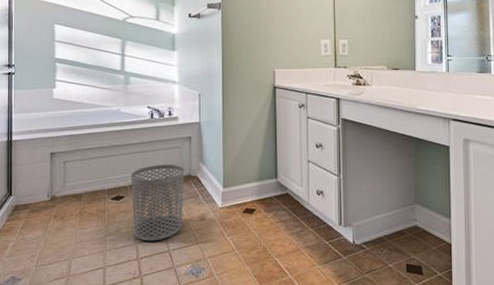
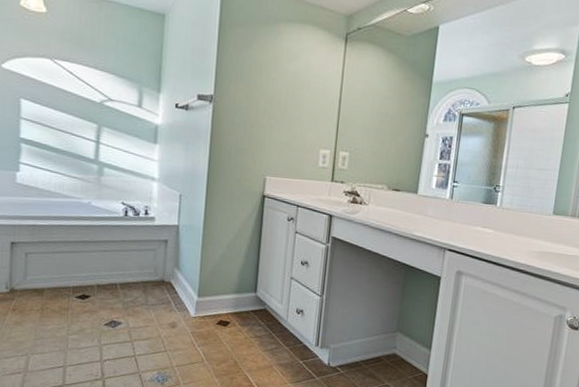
waste bin: present [131,164,184,242] -> none [98,266,157,345]

